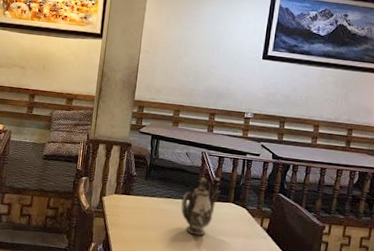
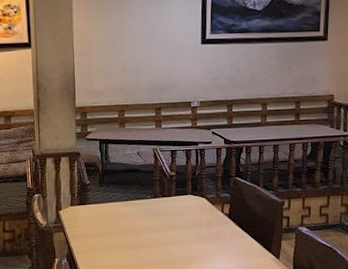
teapot: present [181,177,221,236] -> none [140,174,178,233]

